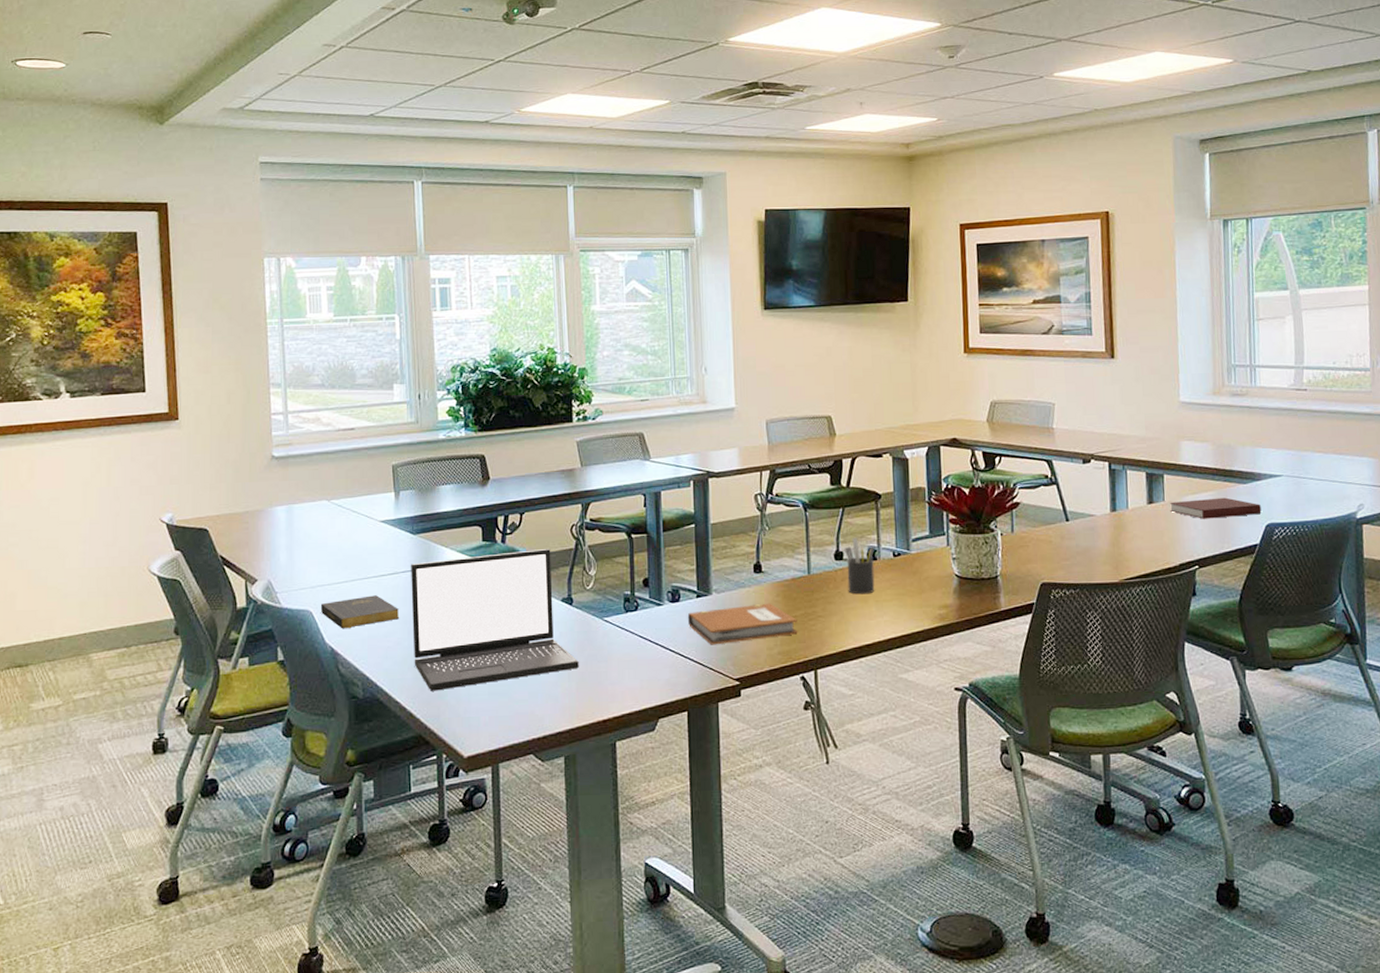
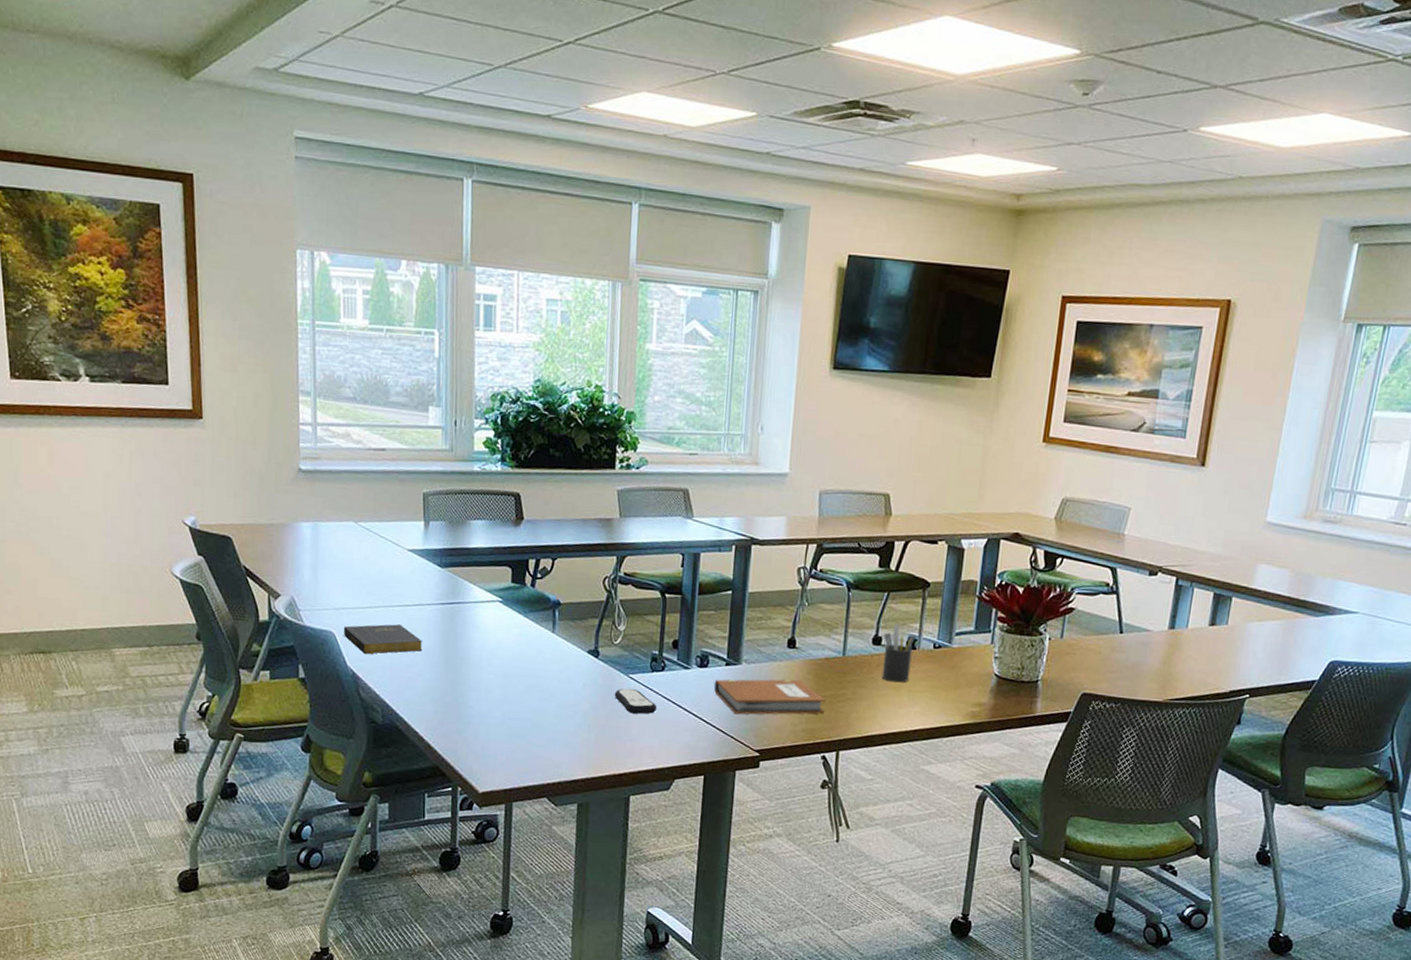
laptop: present [411,548,579,691] -> none [434,596,600,726]
remote control: none [591,631,635,657] -> present [614,688,657,714]
notebook: present [1169,497,1261,519] -> none [1230,626,1329,650]

